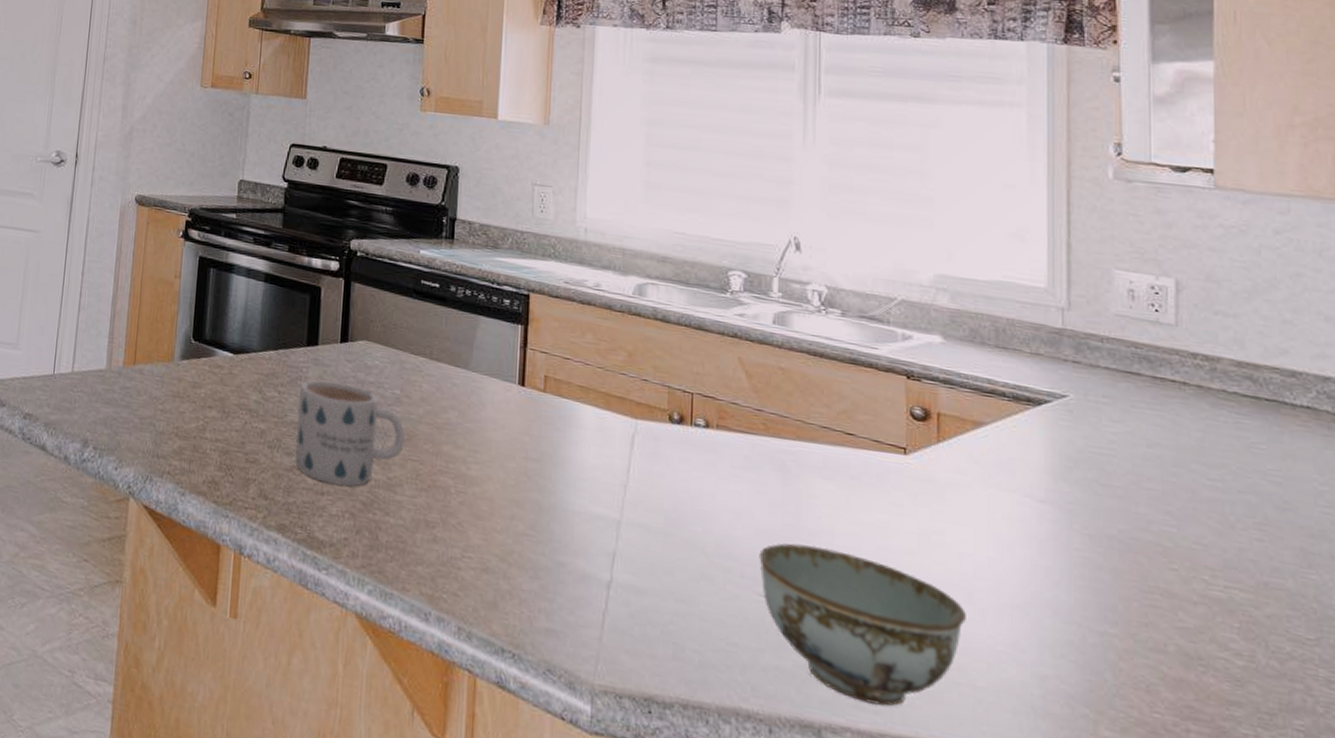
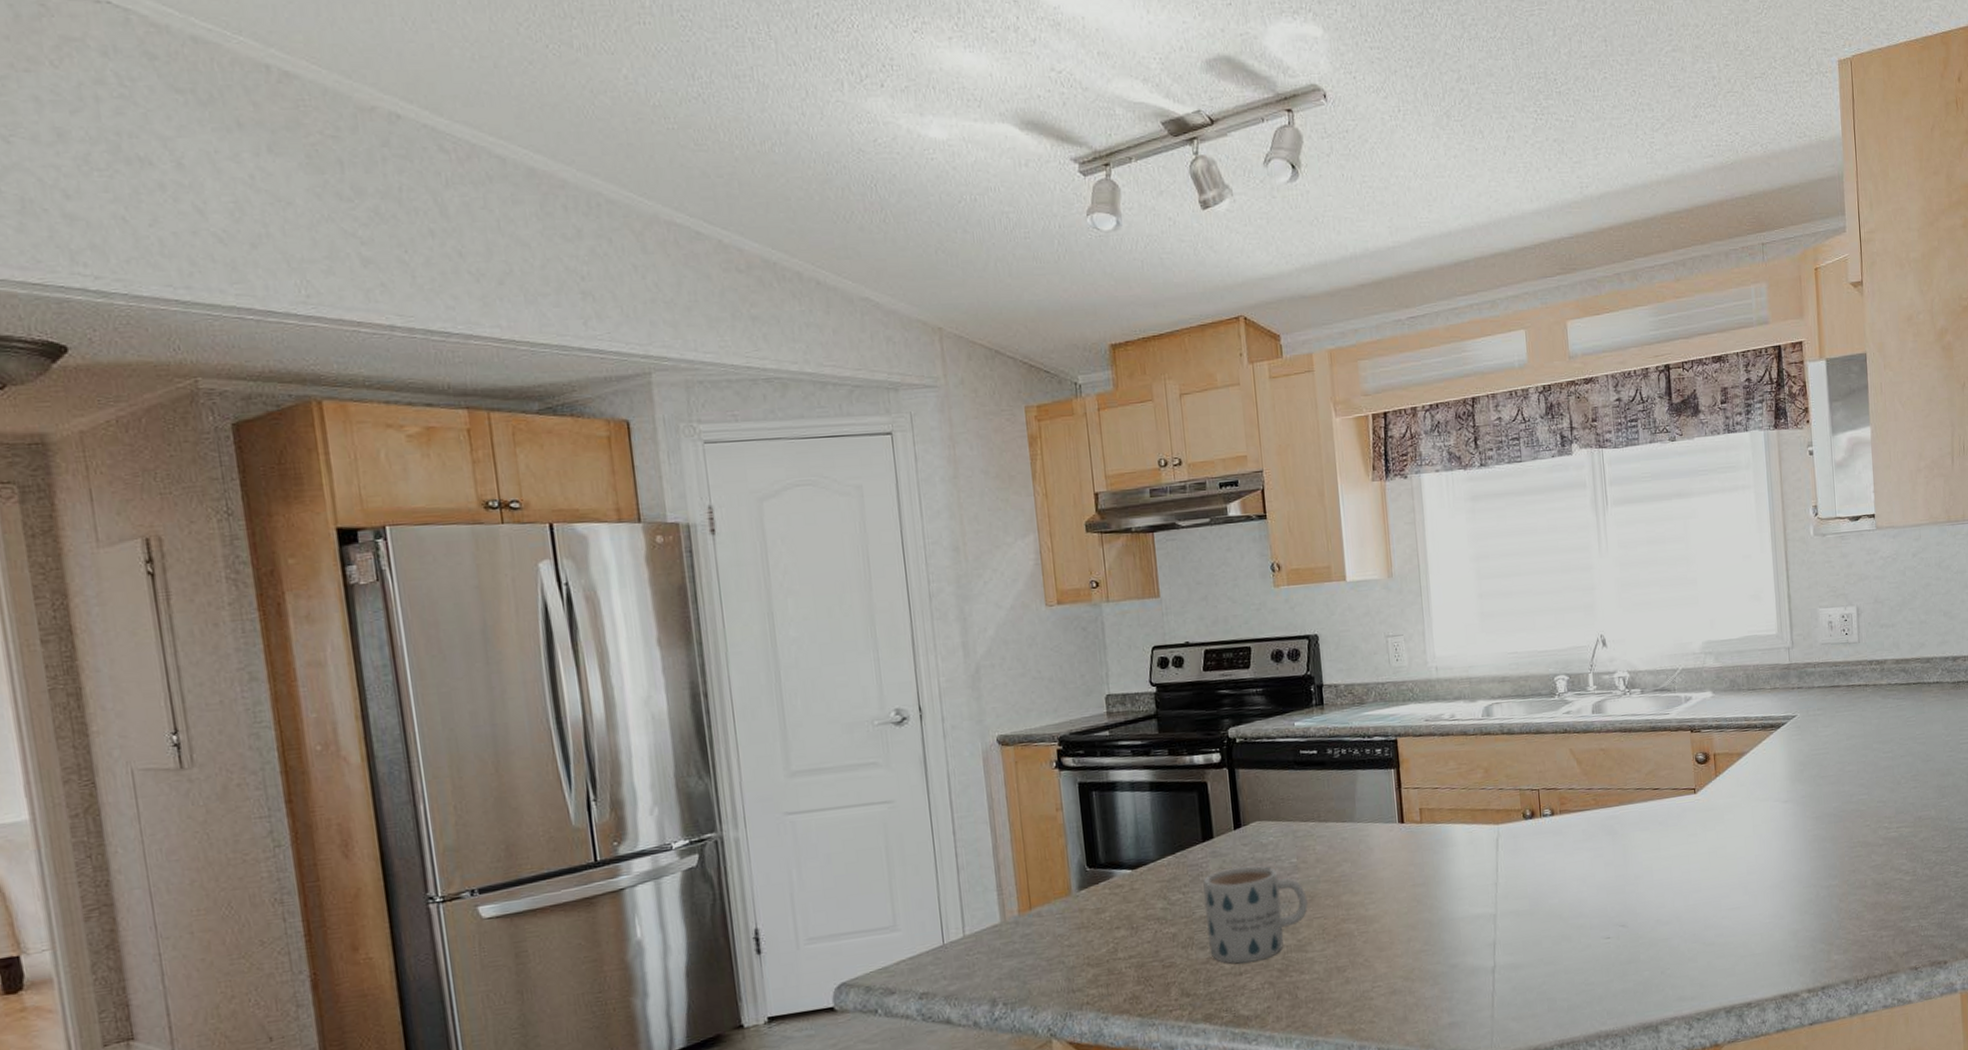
bowl: present [759,543,966,706] -> none [1601,883,1745,994]

